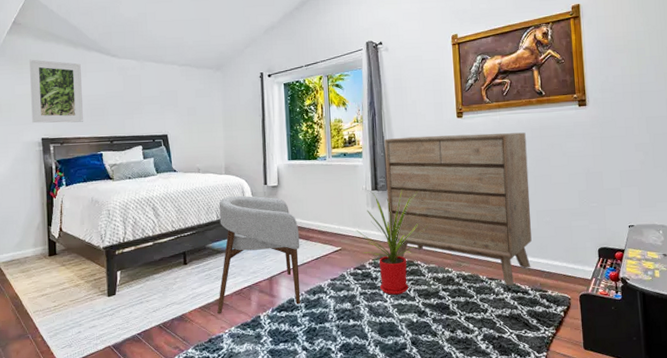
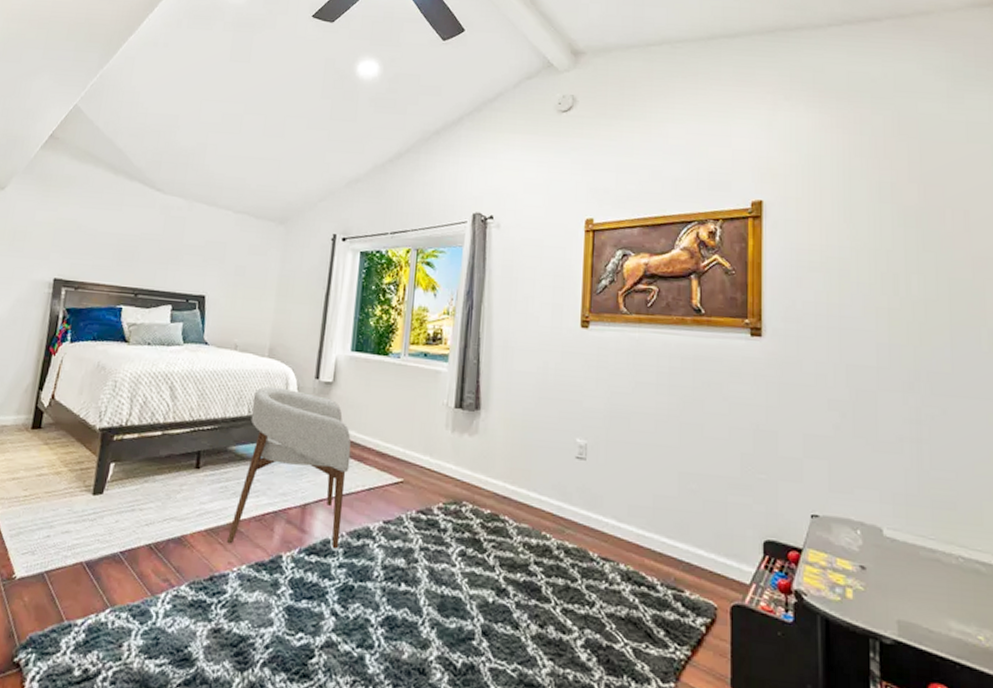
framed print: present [29,59,84,123] -> none [47,181,118,265]
house plant: present [356,189,428,295] -> none [426,410,525,559]
dresser: present [384,132,532,286] -> none [471,342,673,575]

